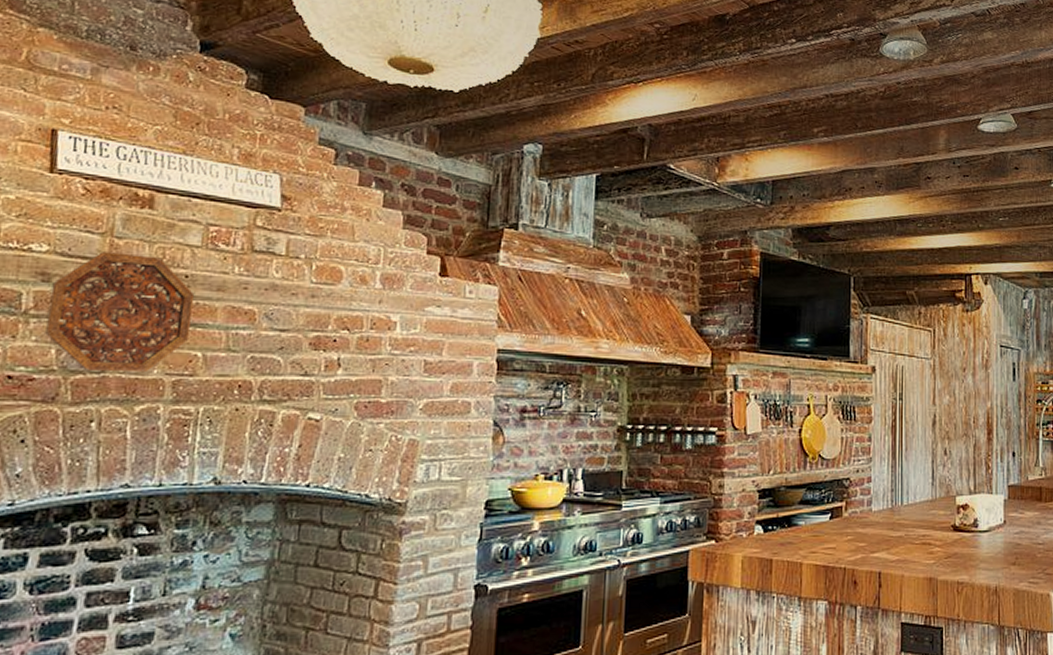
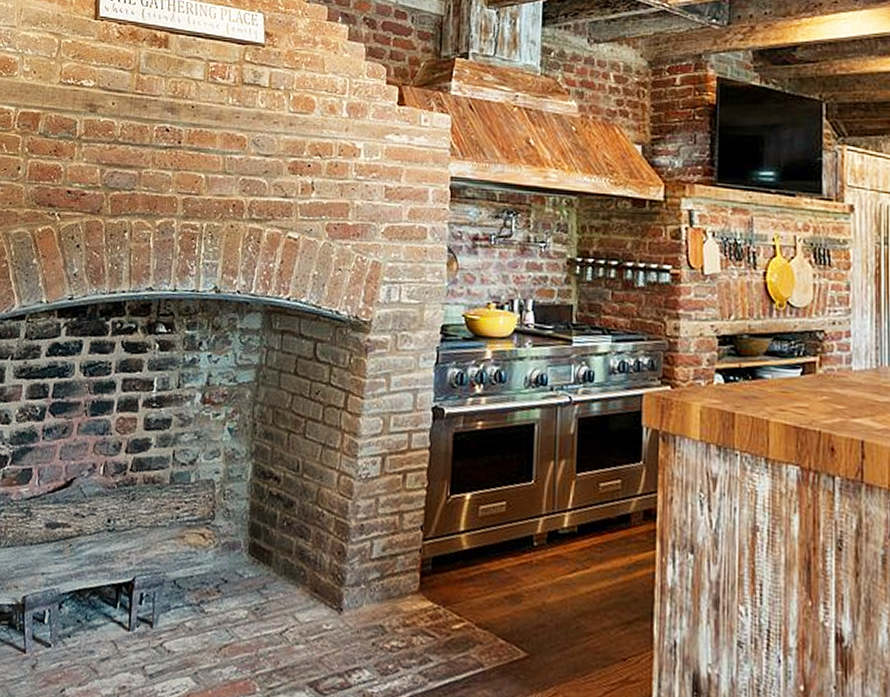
decorative platter: present [45,252,195,373] -> none [93,86,199,191]

